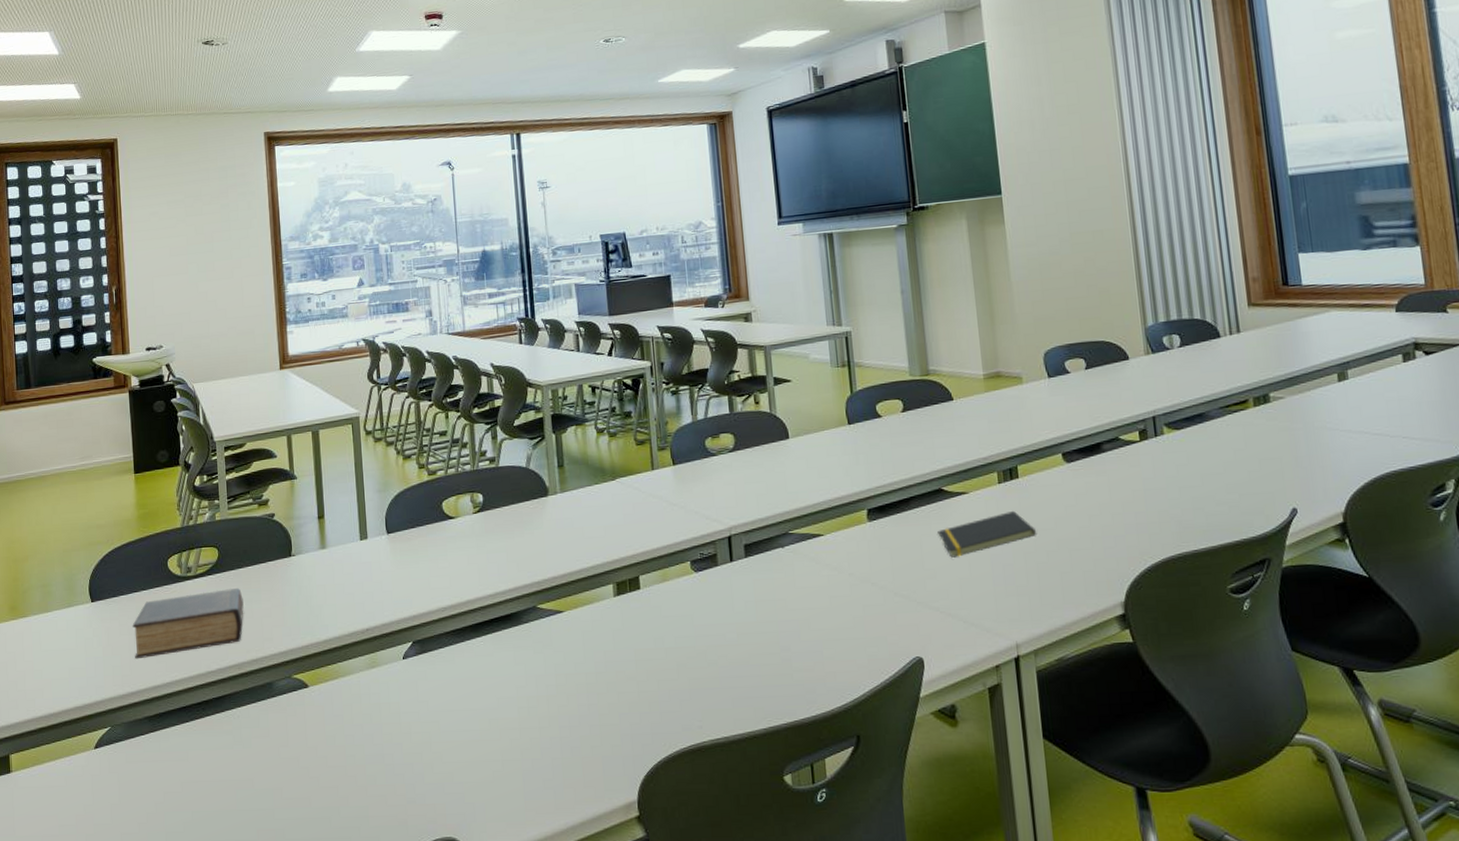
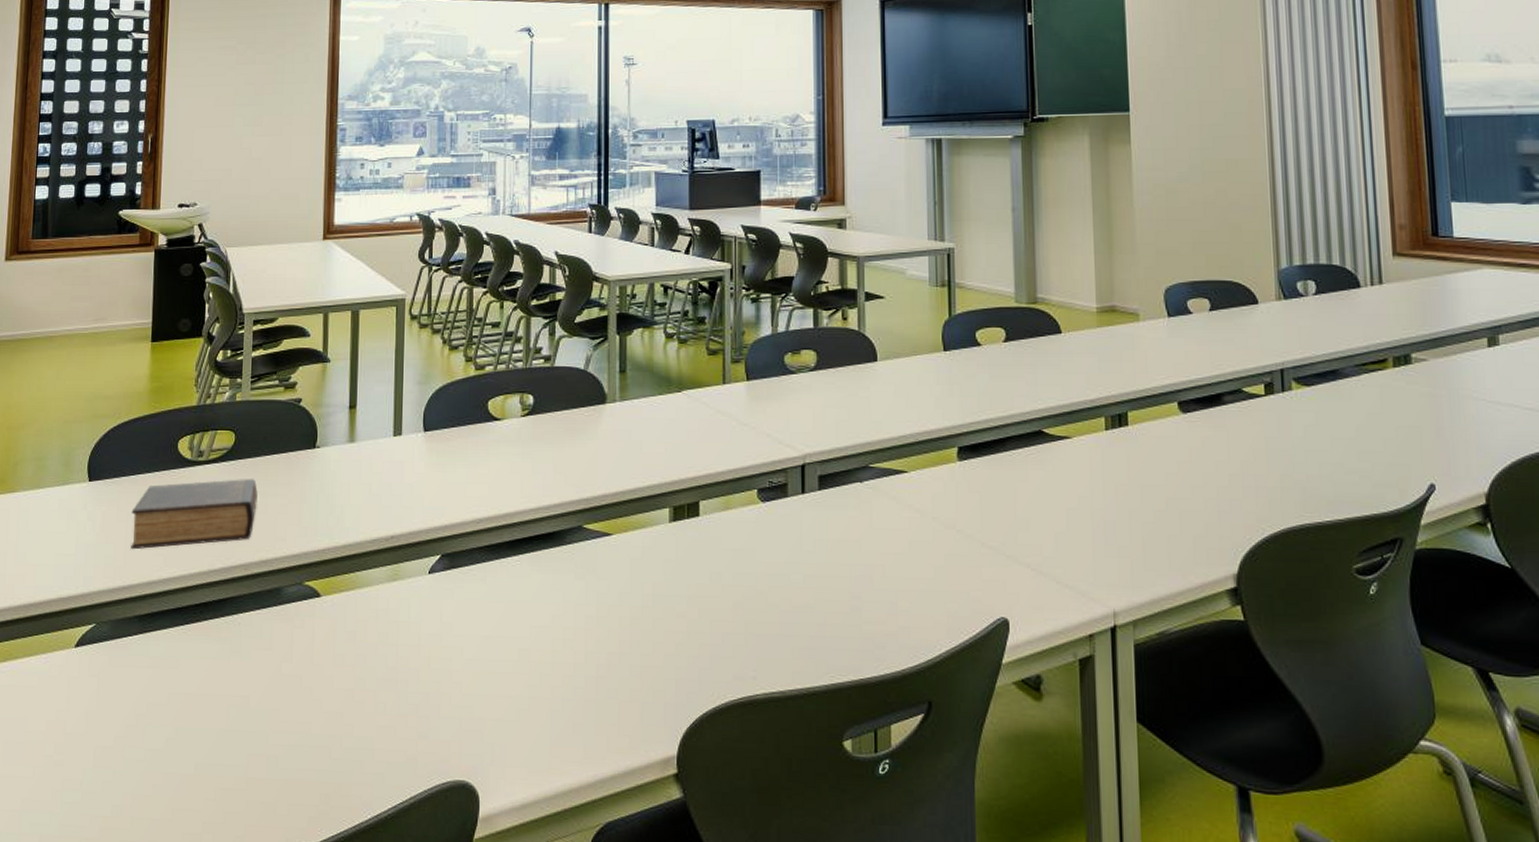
notepad: present [937,510,1037,558] -> none [1034,461,1145,509]

